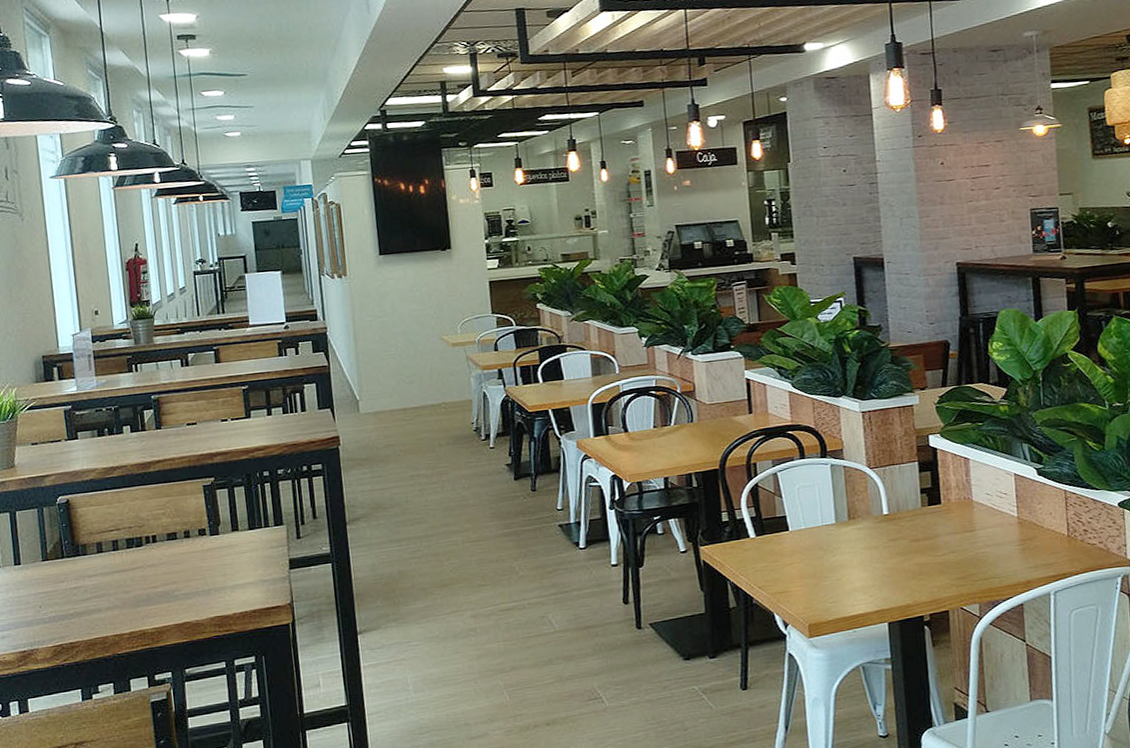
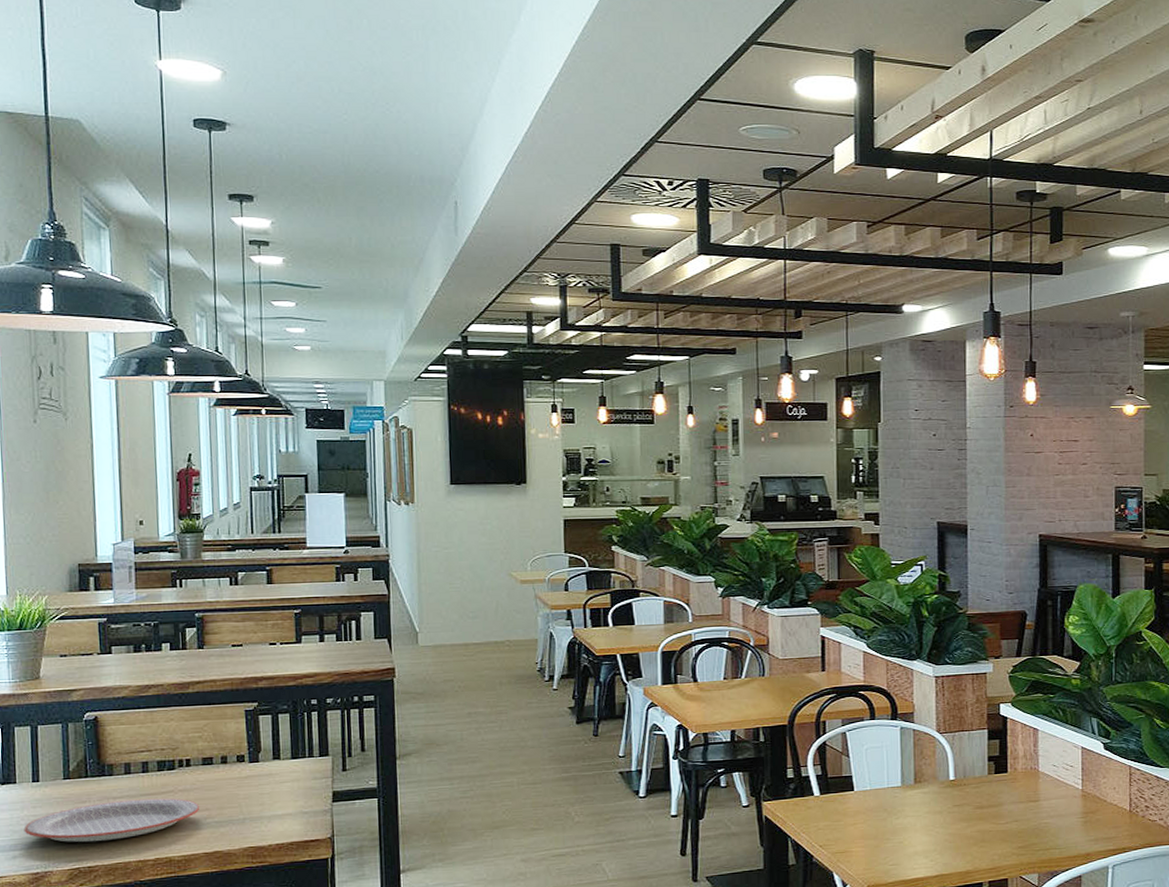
plate: none [9,573,167,621] -> present [23,798,199,843]

